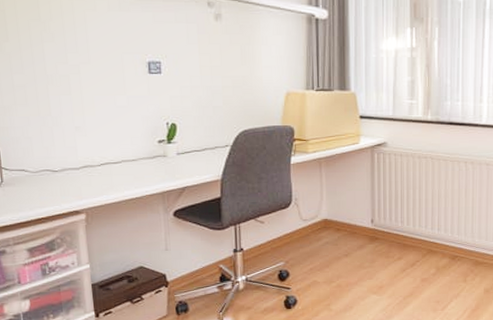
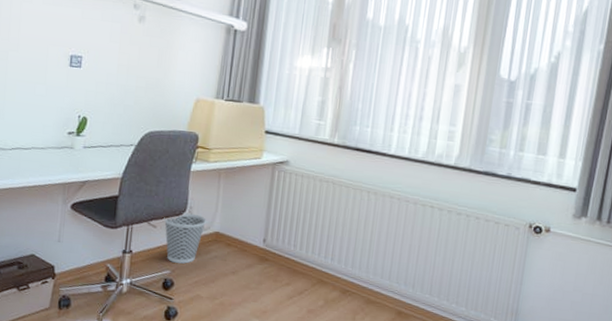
wastebasket: none [270,205,313,254] -> present [163,212,206,264]

